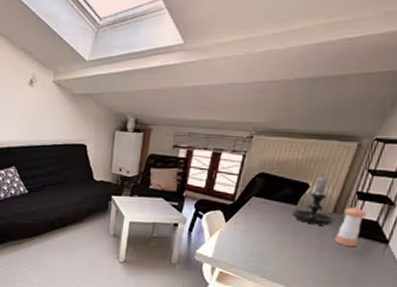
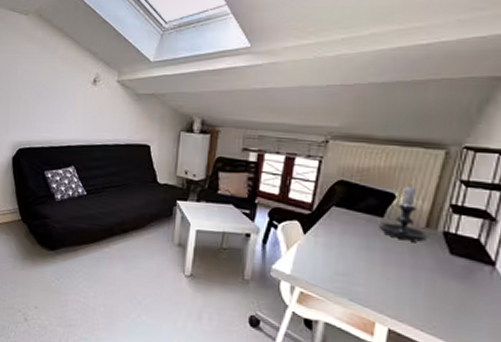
pepper shaker: present [335,206,367,247] -> none [431,221,465,269]

